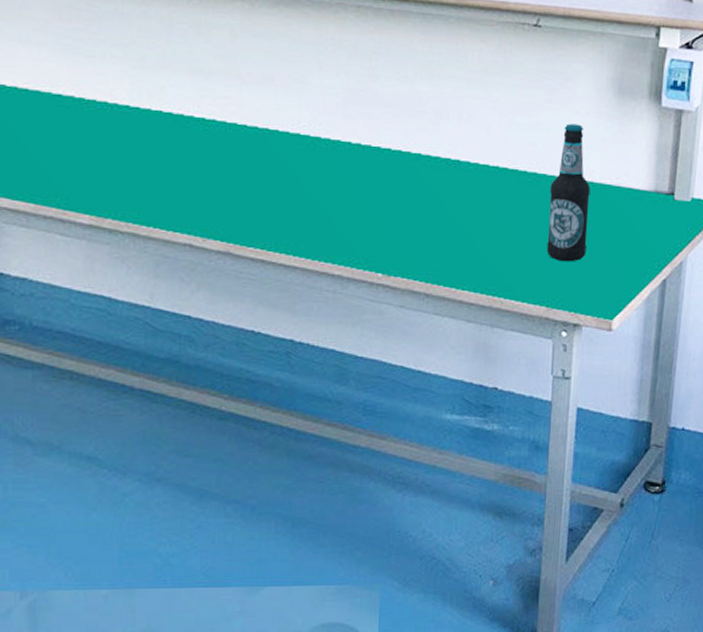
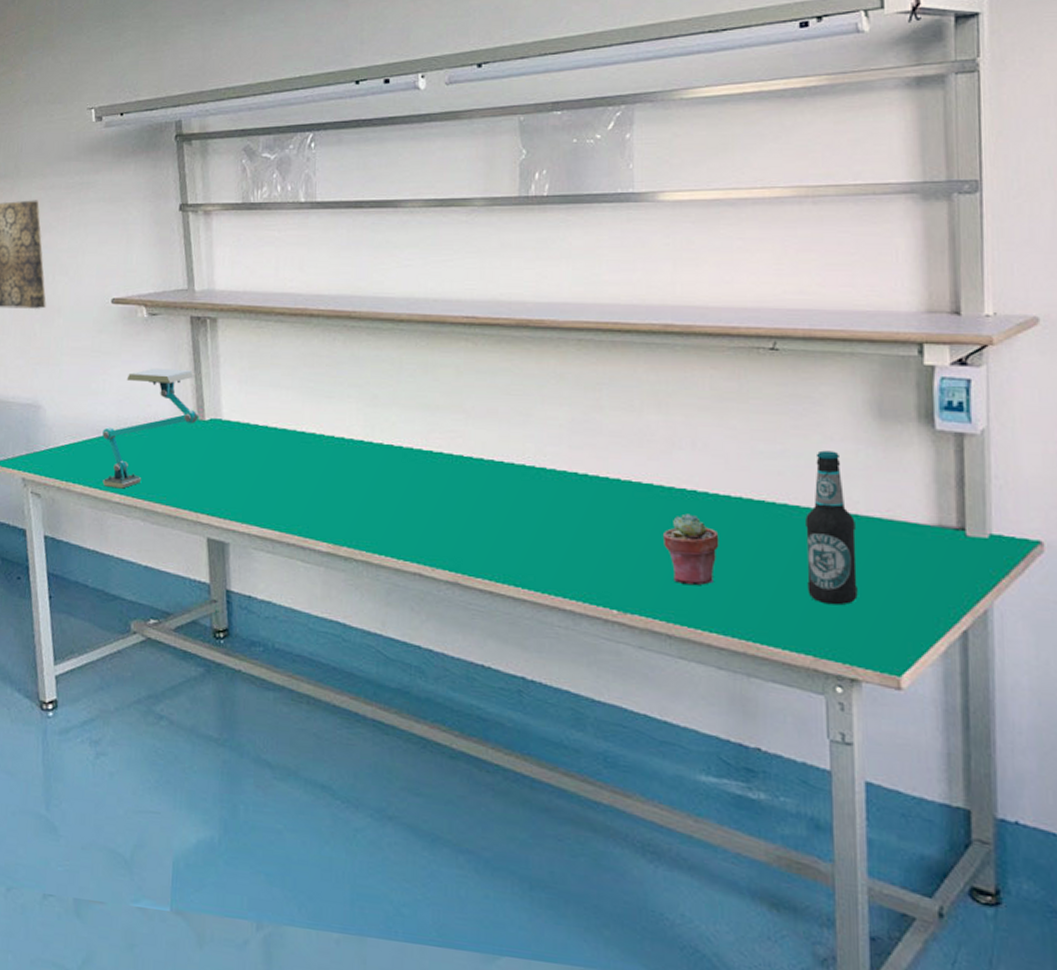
potted succulent: none [427,182,477,248] -> present [664,513,719,585]

